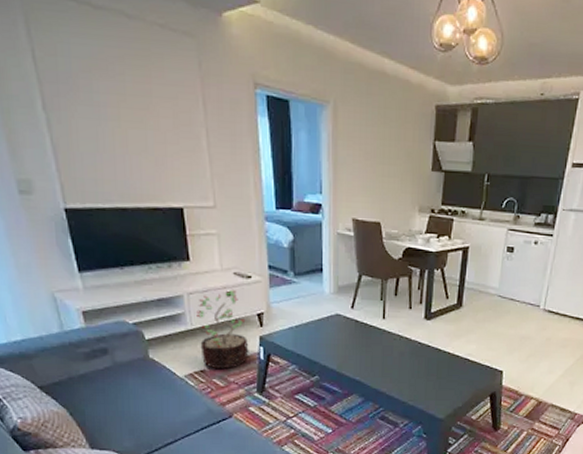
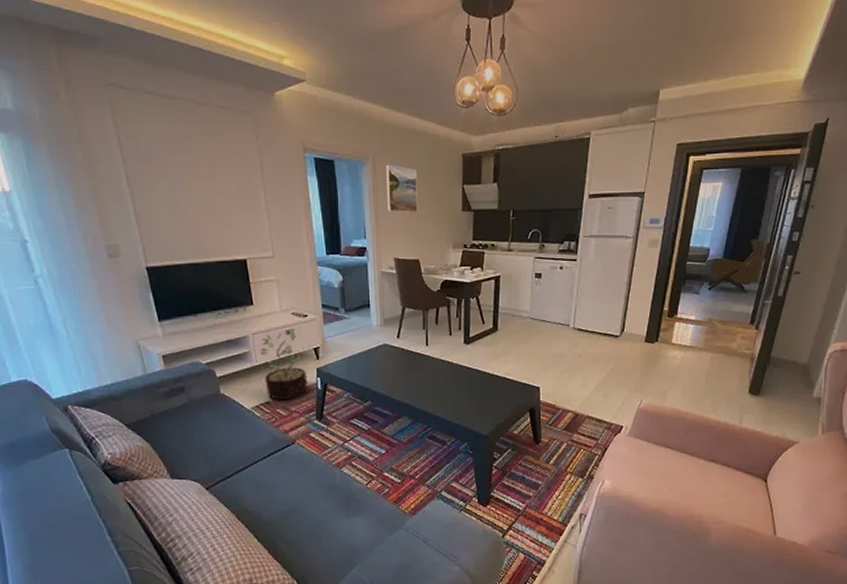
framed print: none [348,110,383,168] -> present [386,164,418,212]

